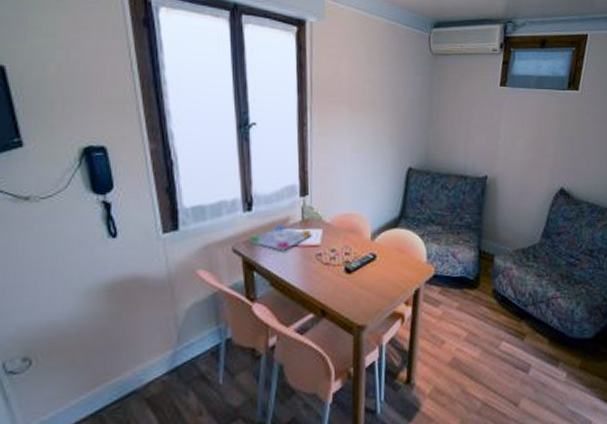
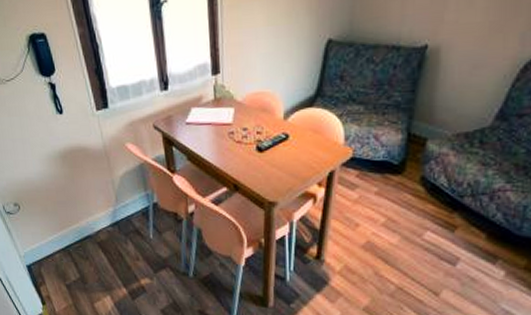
board game: present [250,223,312,251] -> none [168,102,224,128]

